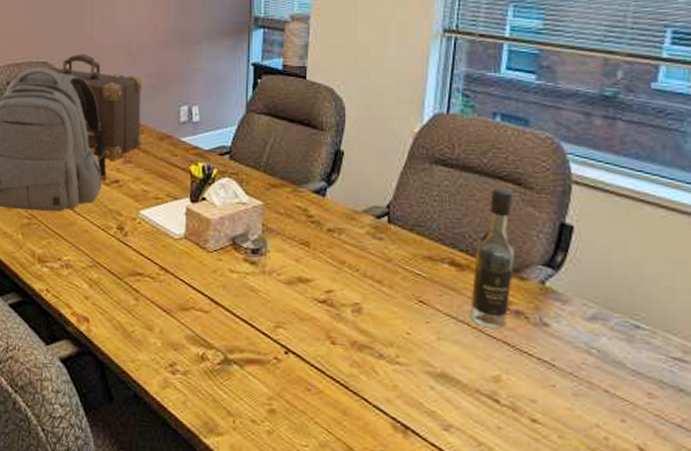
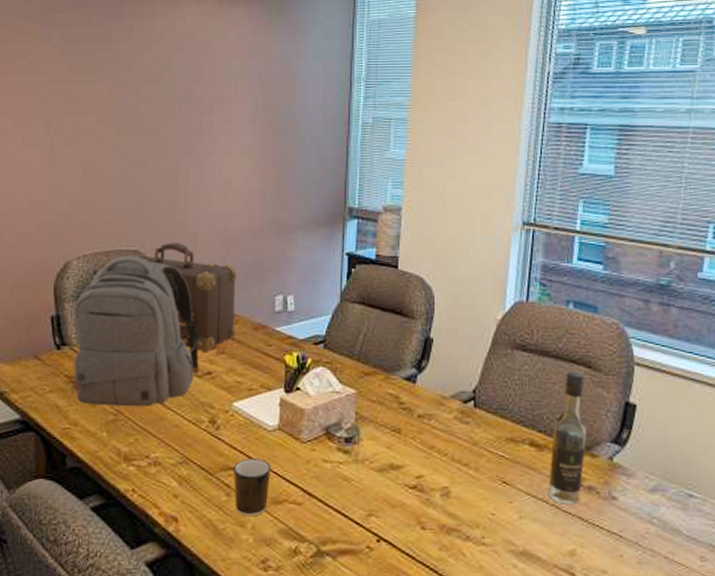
mug: none [140,265,179,322] -> present [232,458,272,517]

